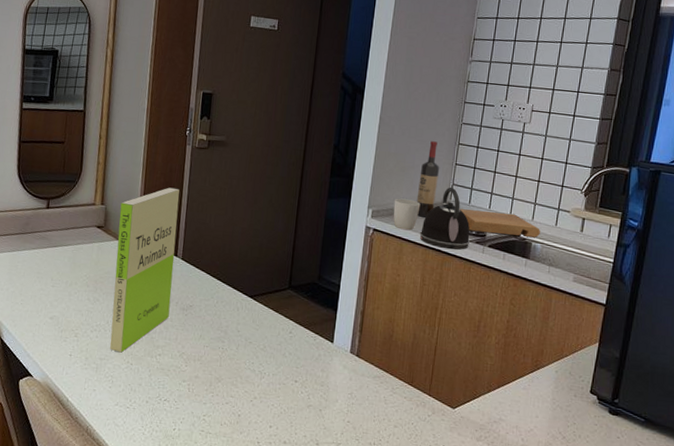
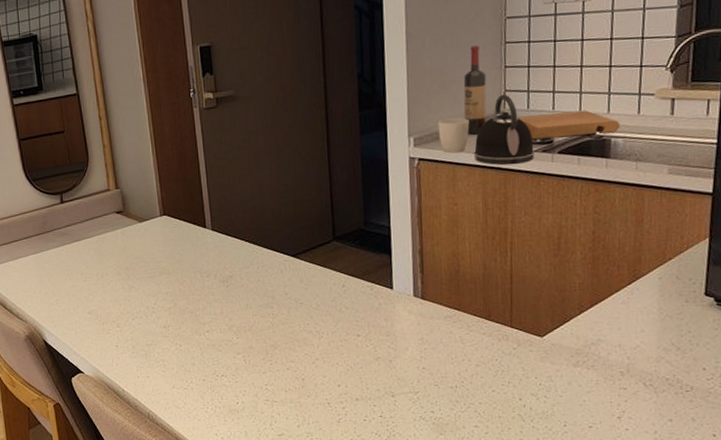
book: present [110,187,180,353] -> none [136,156,210,336]

